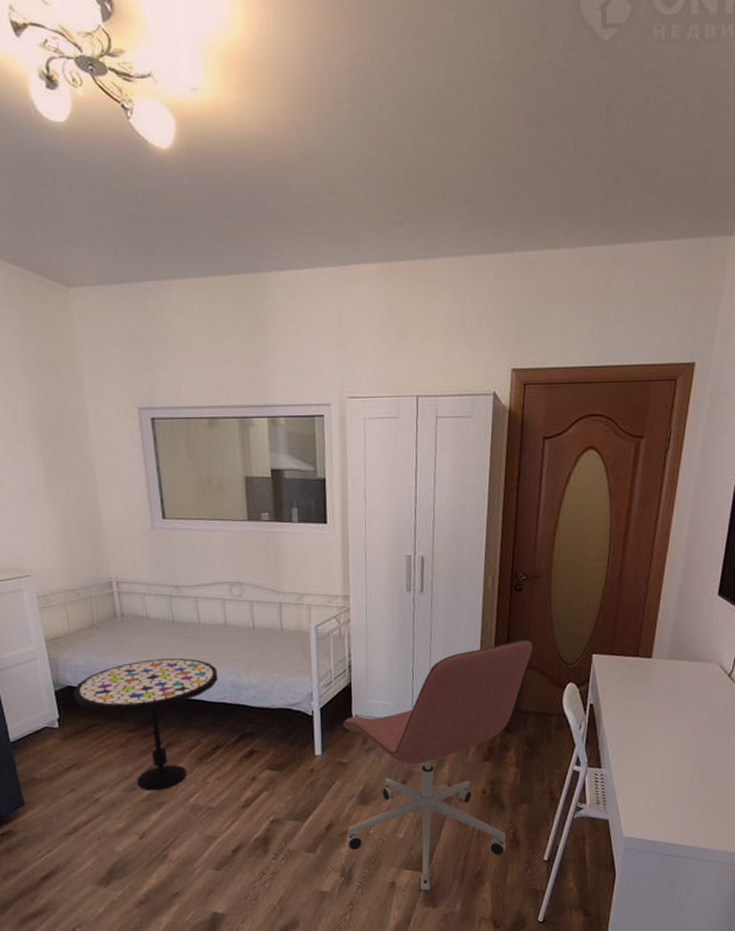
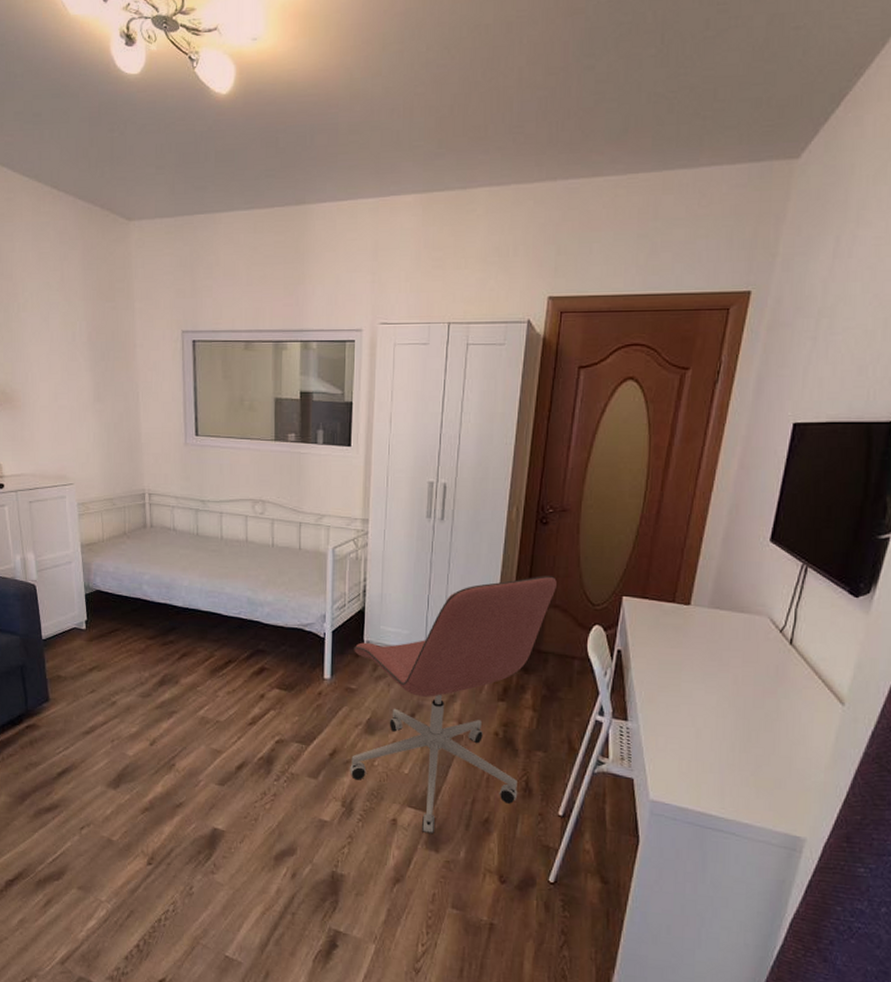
side table: present [73,658,218,791] -> none [101,570,235,700]

